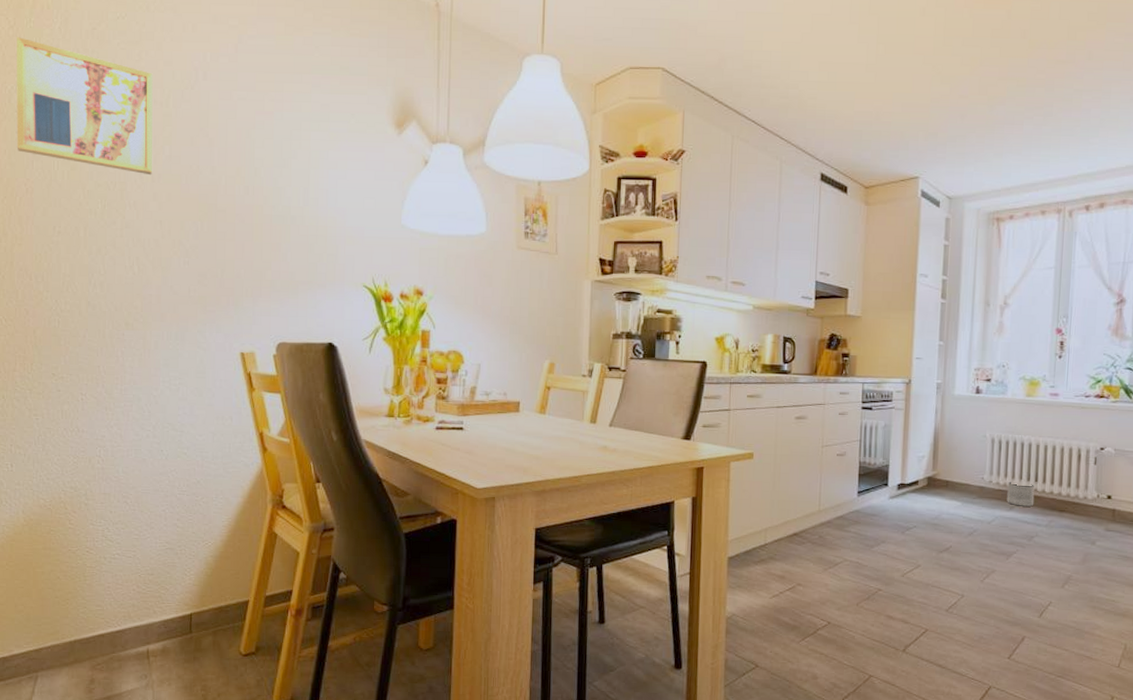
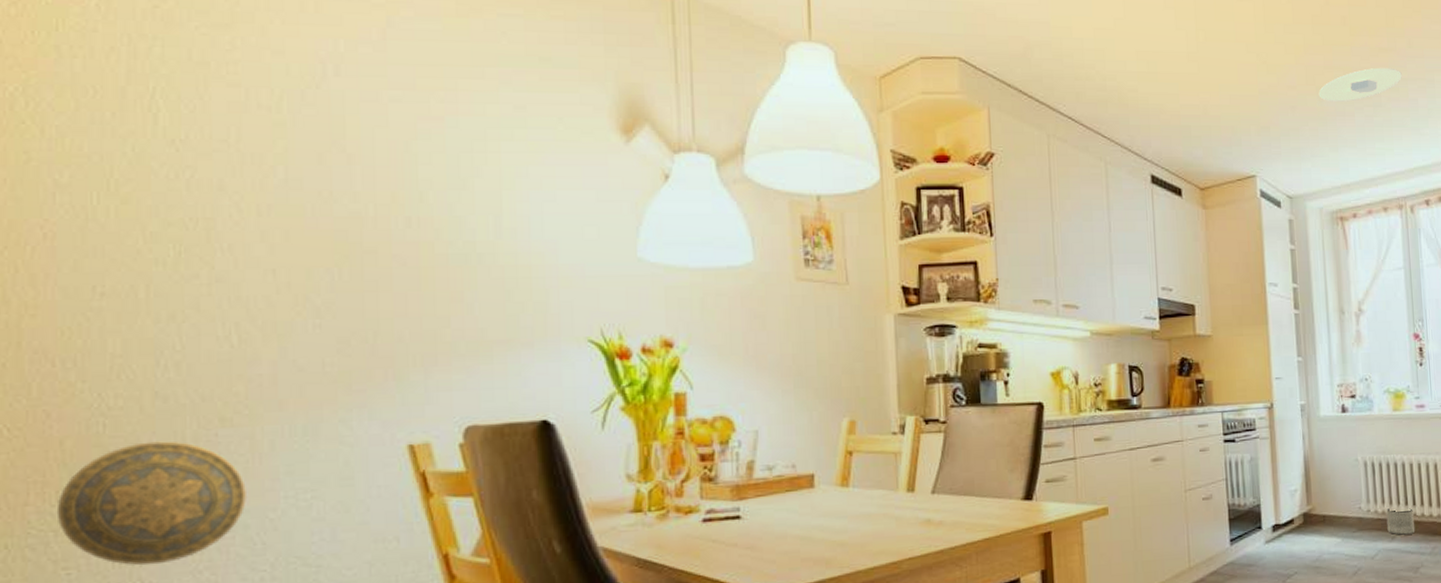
wall art: present [16,37,153,176] -> none [23,17,259,207]
decorative plate: none [31,335,140,419] -> present [56,441,246,566]
recessed light: none [989,79,1077,111] -> present [1318,67,1402,102]

